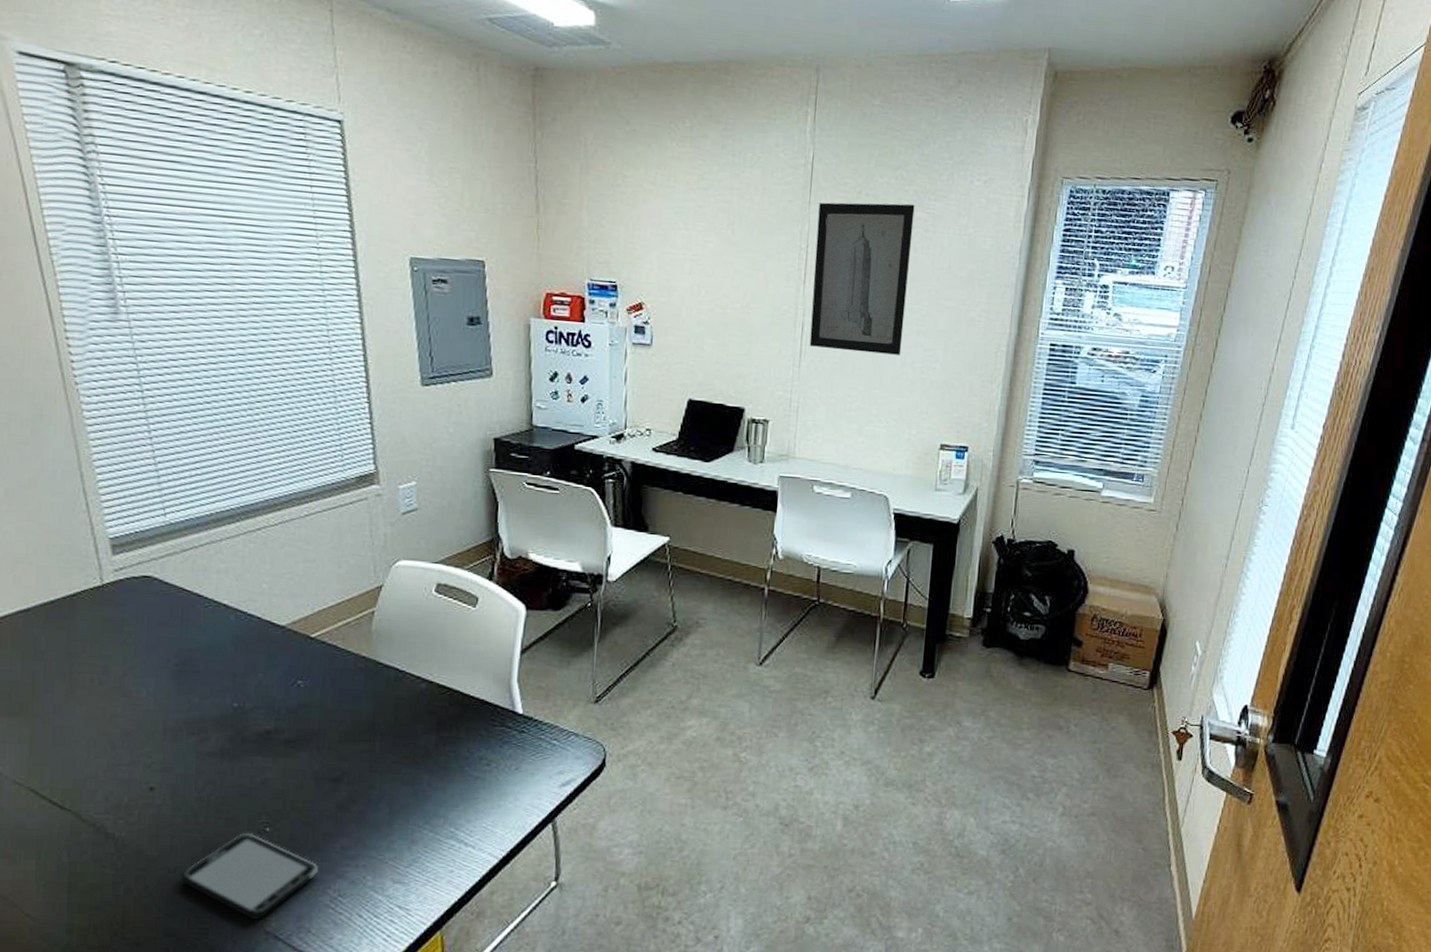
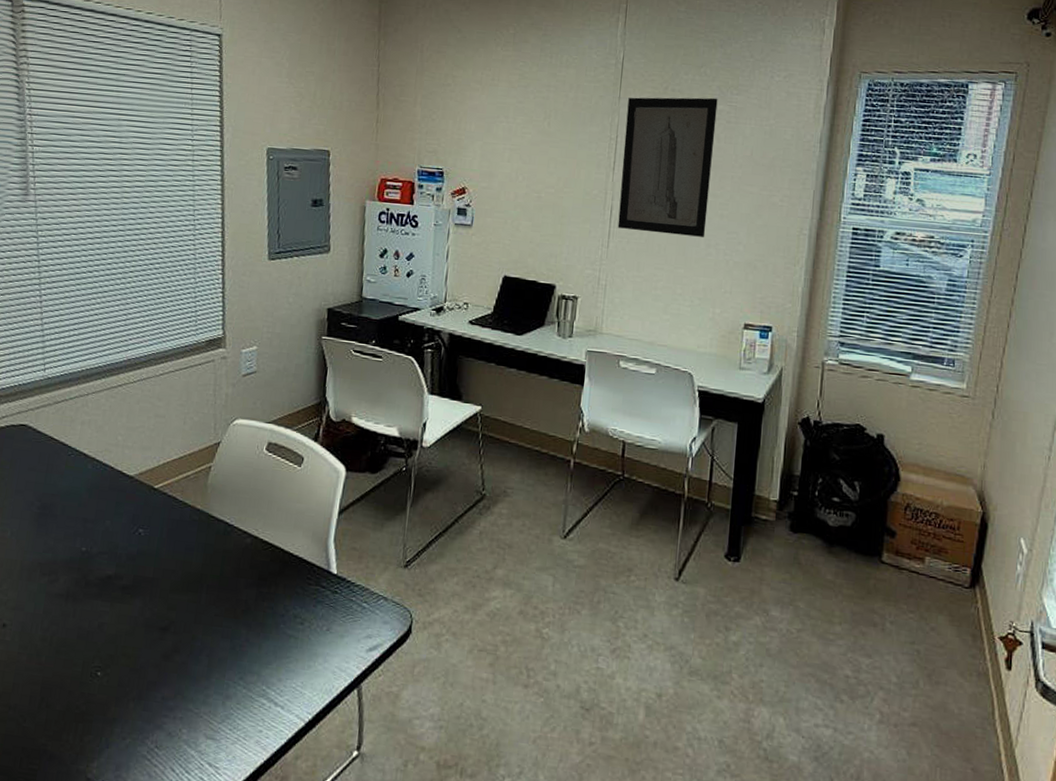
smartphone: present [180,832,318,921] -> none [18,675,140,766]

